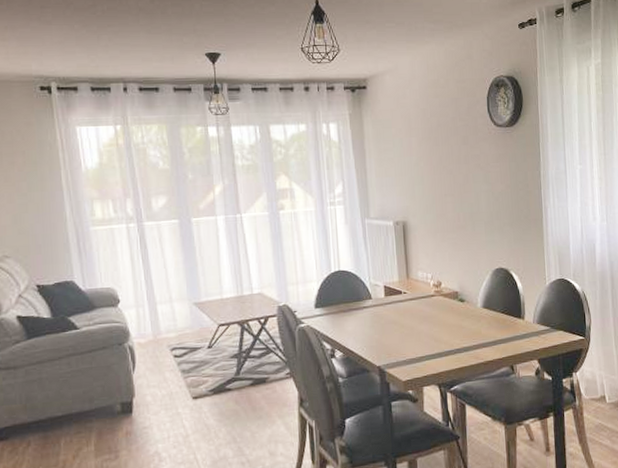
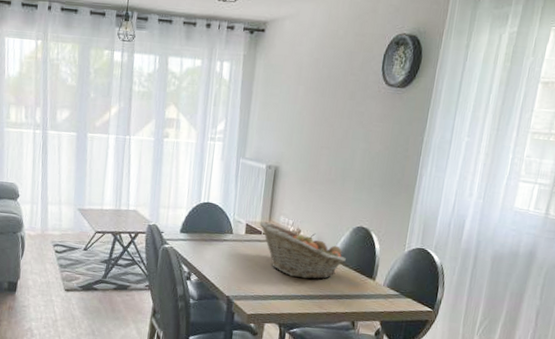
fruit basket: none [398,279,492,332] -> present [259,221,346,280]

